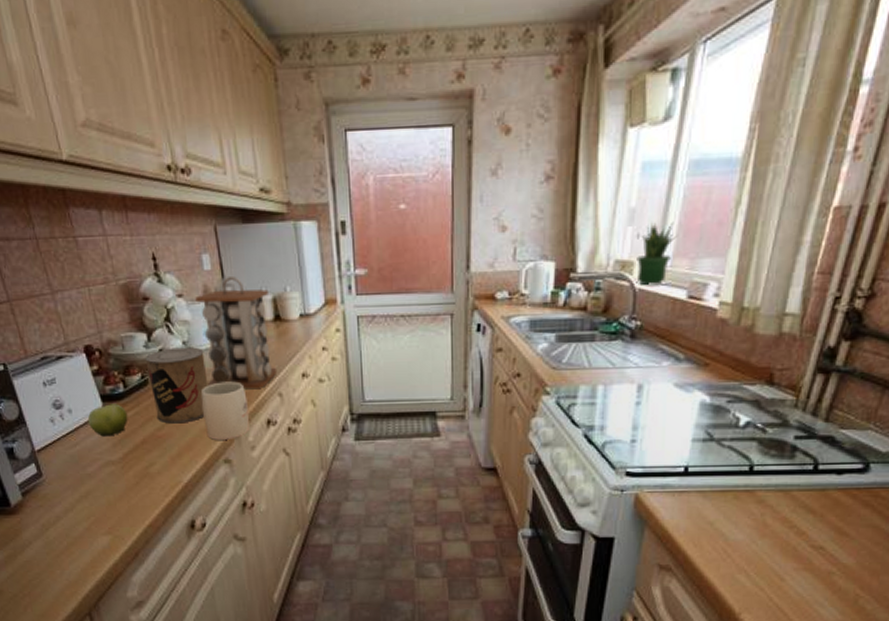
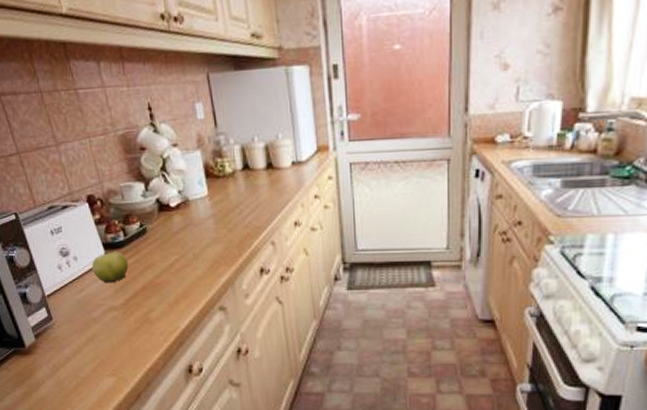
tin can: present [145,347,208,424] -> none [143,196,203,271]
spice rack: present [195,277,278,388] -> none [189,125,270,237]
mug: present [200,381,250,441] -> none [196,230,244,289]

